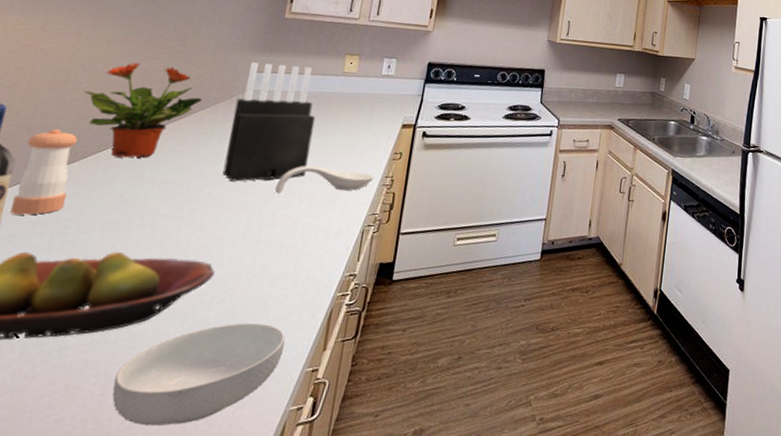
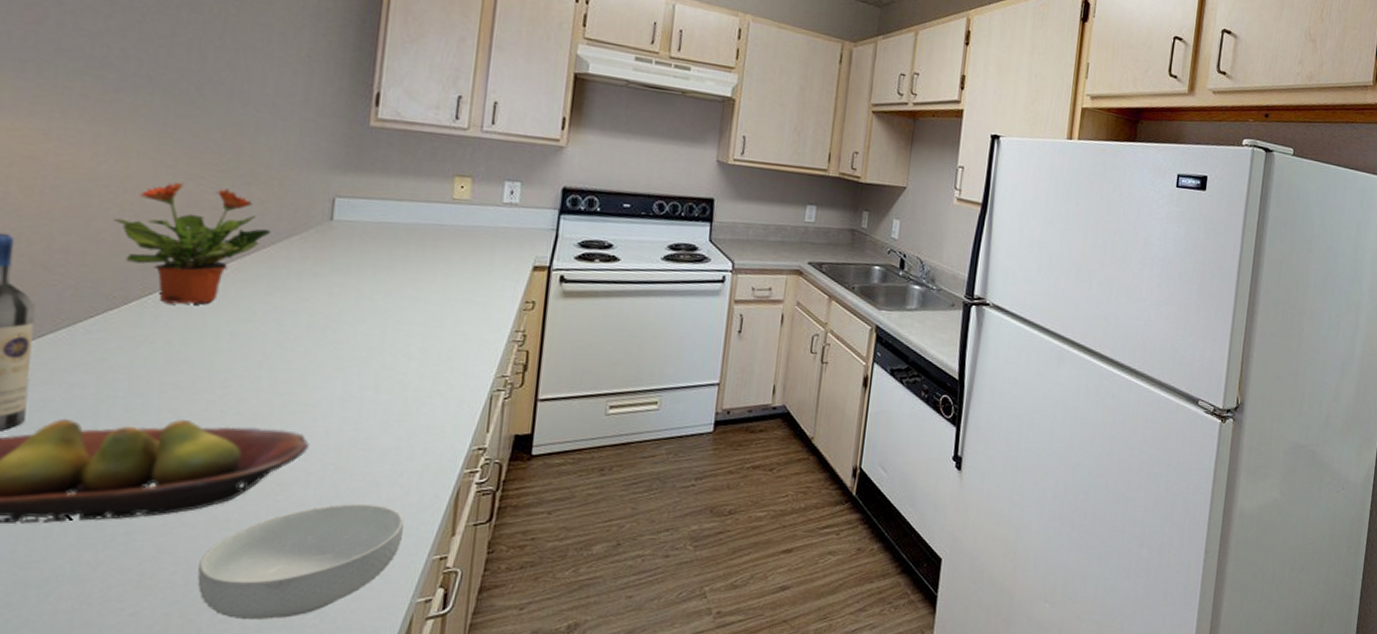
pepper shaker: present [10,128,78,215] -> none [39,266,114,375]
knife block: present [222,62,316,182] -> none [306,184,421,336]
spoon rest: present [275,165,375,194] -> none [376,316,502,352]

